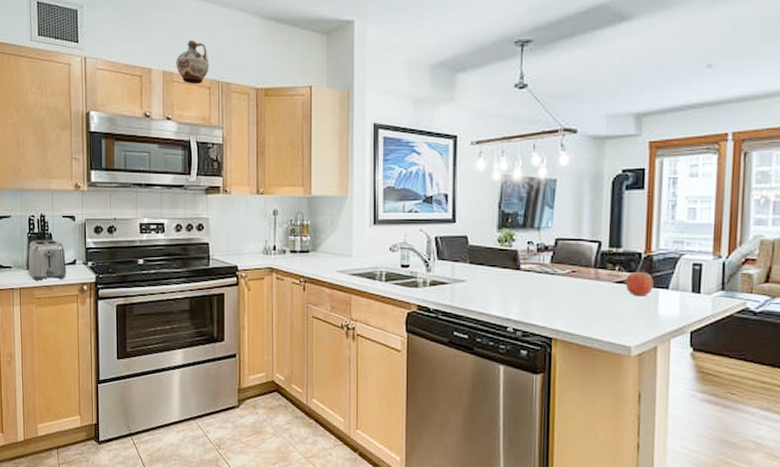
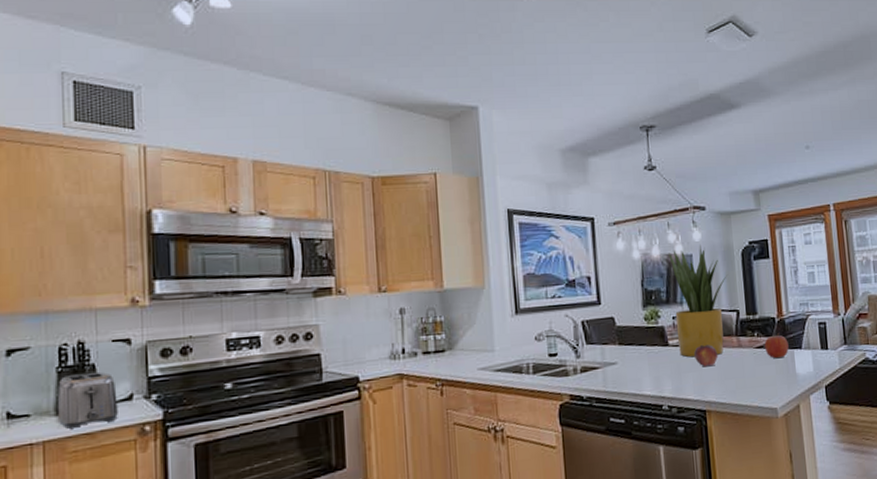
ceramic jug: present [176,40,209,85] -> none [269,126,313,175]
planter: none [530,169,594,285] -> present [669,244,728,358]
fruit: none [546,272,572,296] -> present [694,344,718,367]

